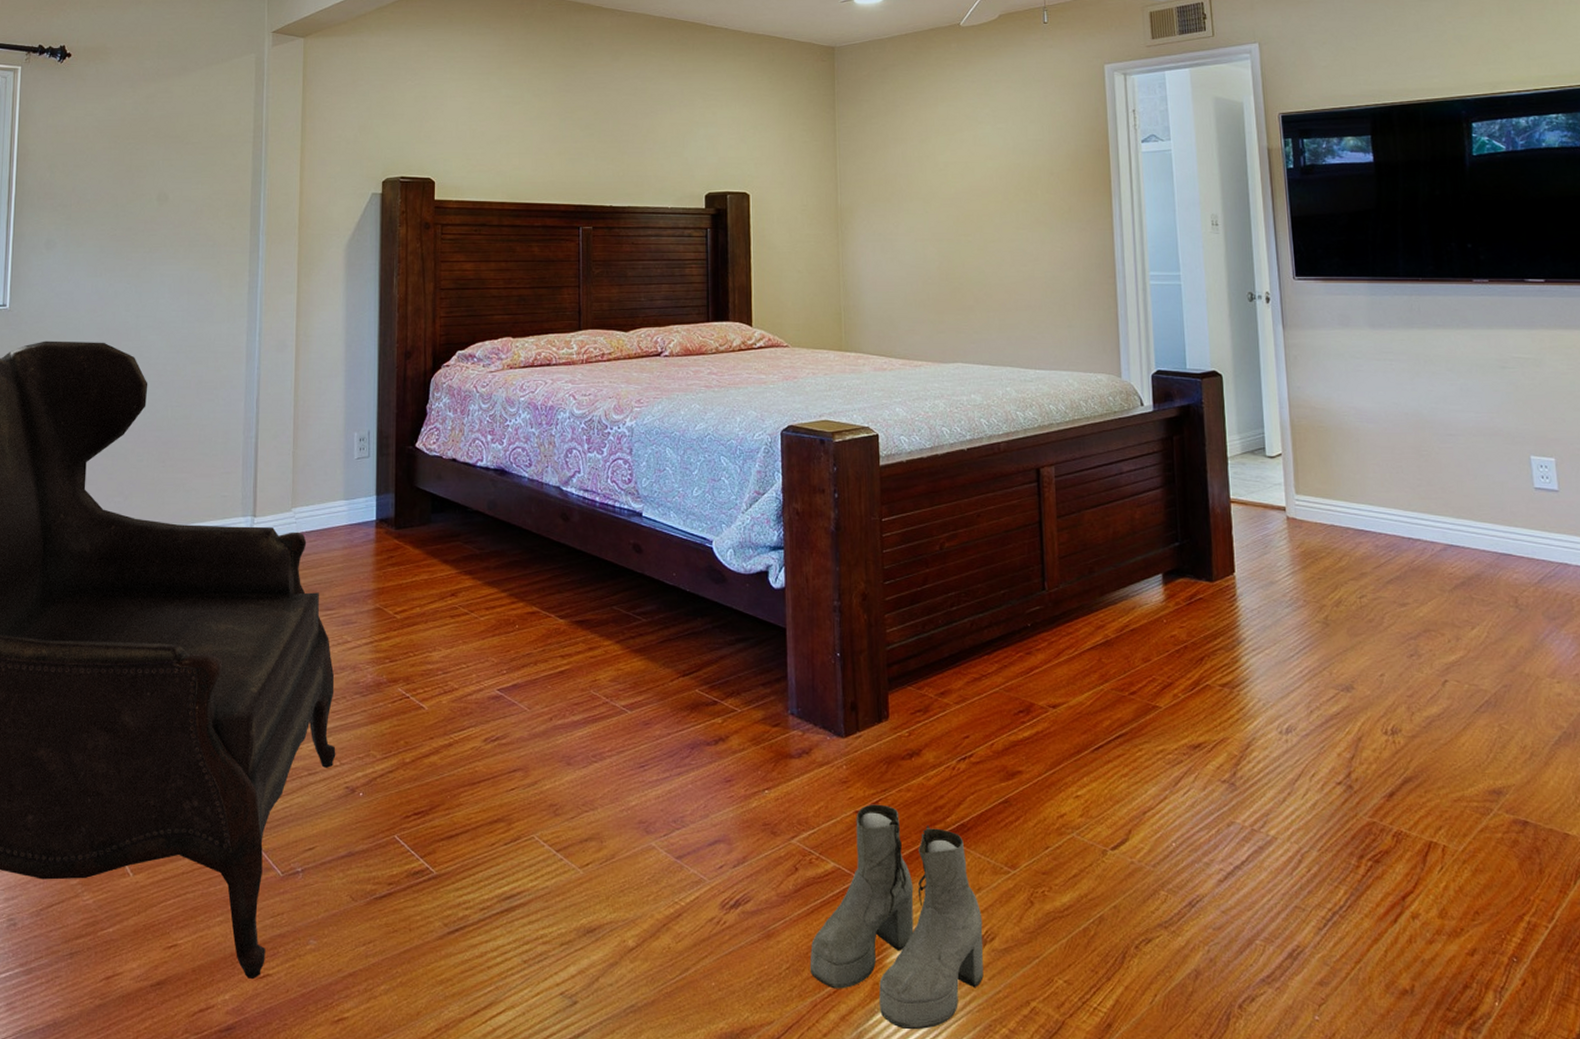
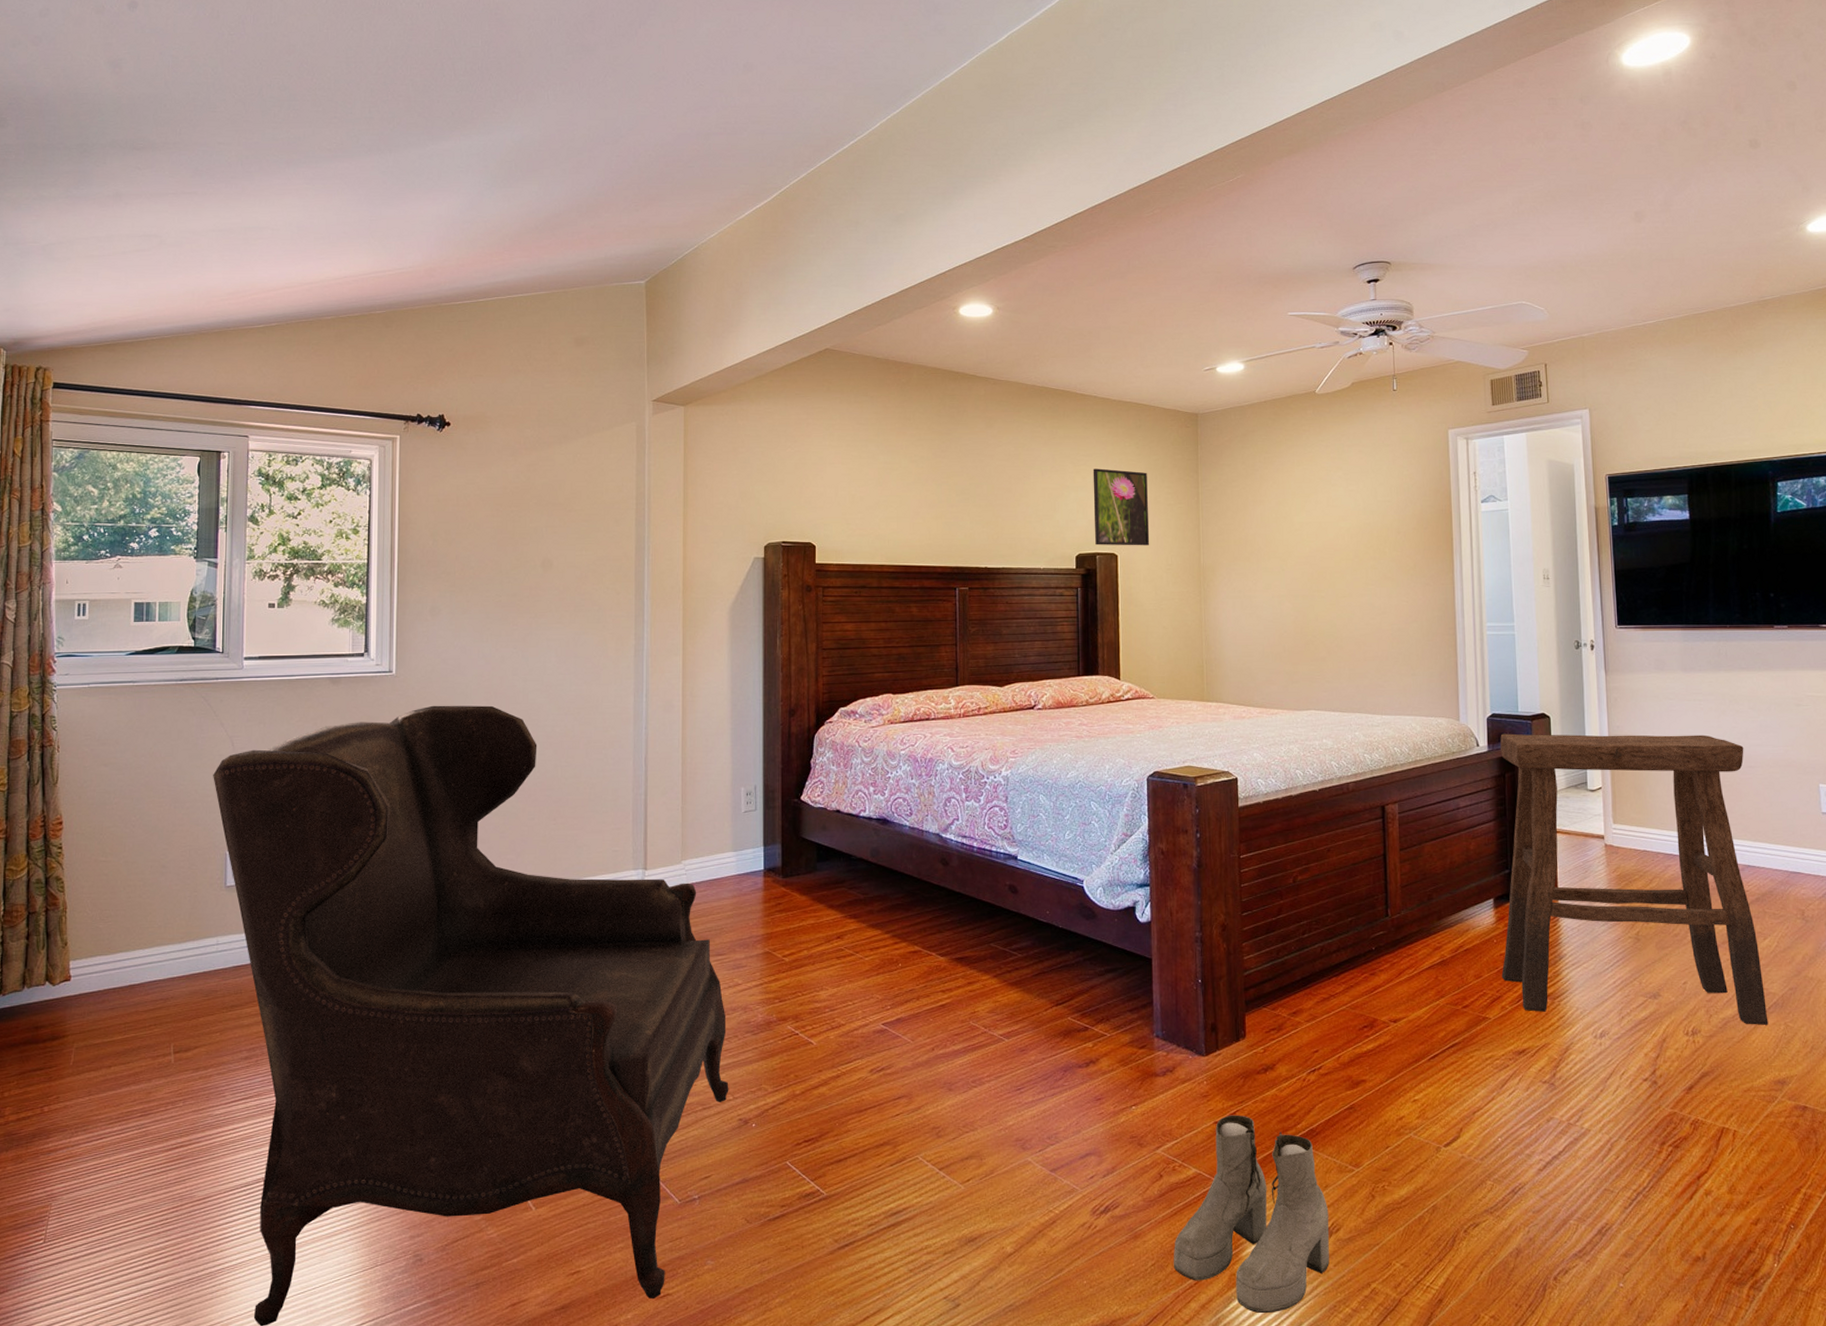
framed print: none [723,103,784,185] -> present [1093,468,1150,546]
stool: none [1167,392,1480,726] -> present [1500,733,1769,1025]

